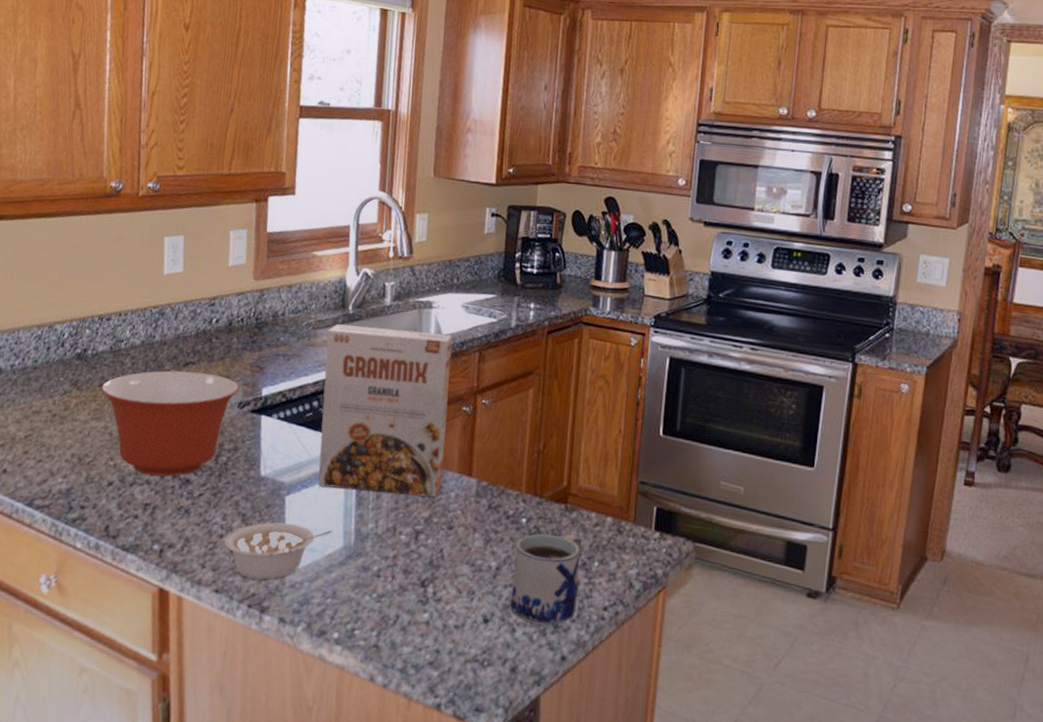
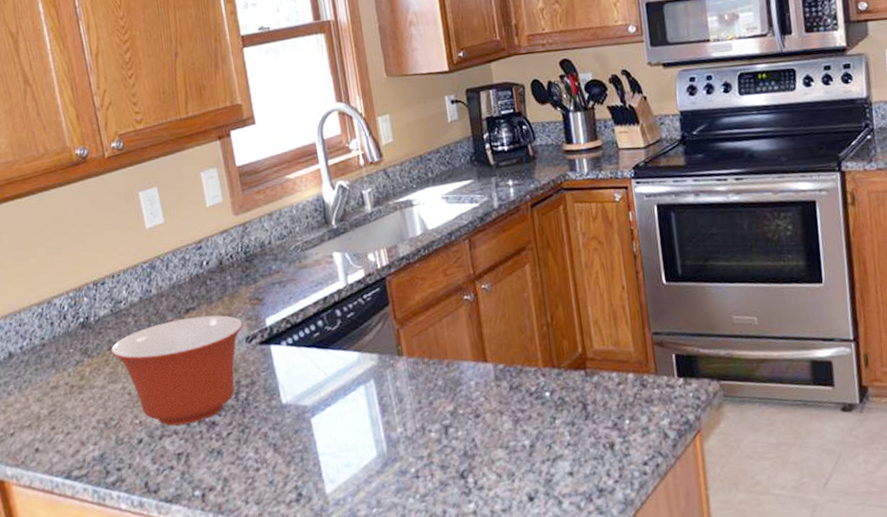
legume: present [224,522,333,580] -> none [262,441,364,505]
cereal box: present [318,324,453,497] -> none [316,228,460,402]
mug: present [510,533,582,625] -> none [545,397,617,492]

